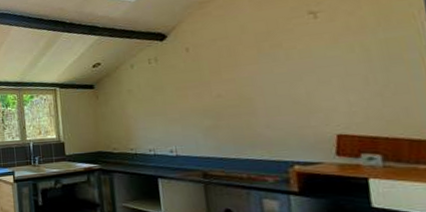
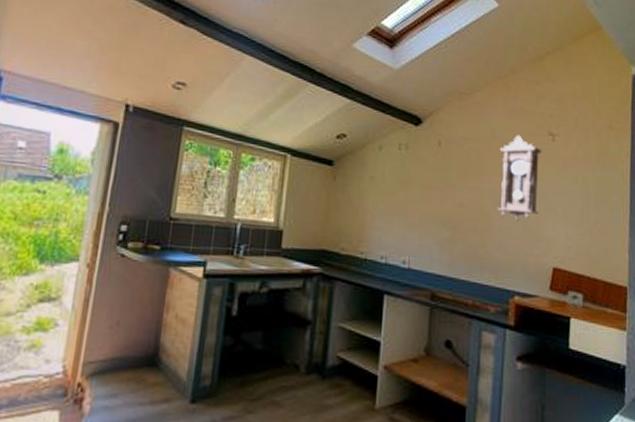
pendulum clock: none [252,22,310,100] -> present [497,135,542,222]

